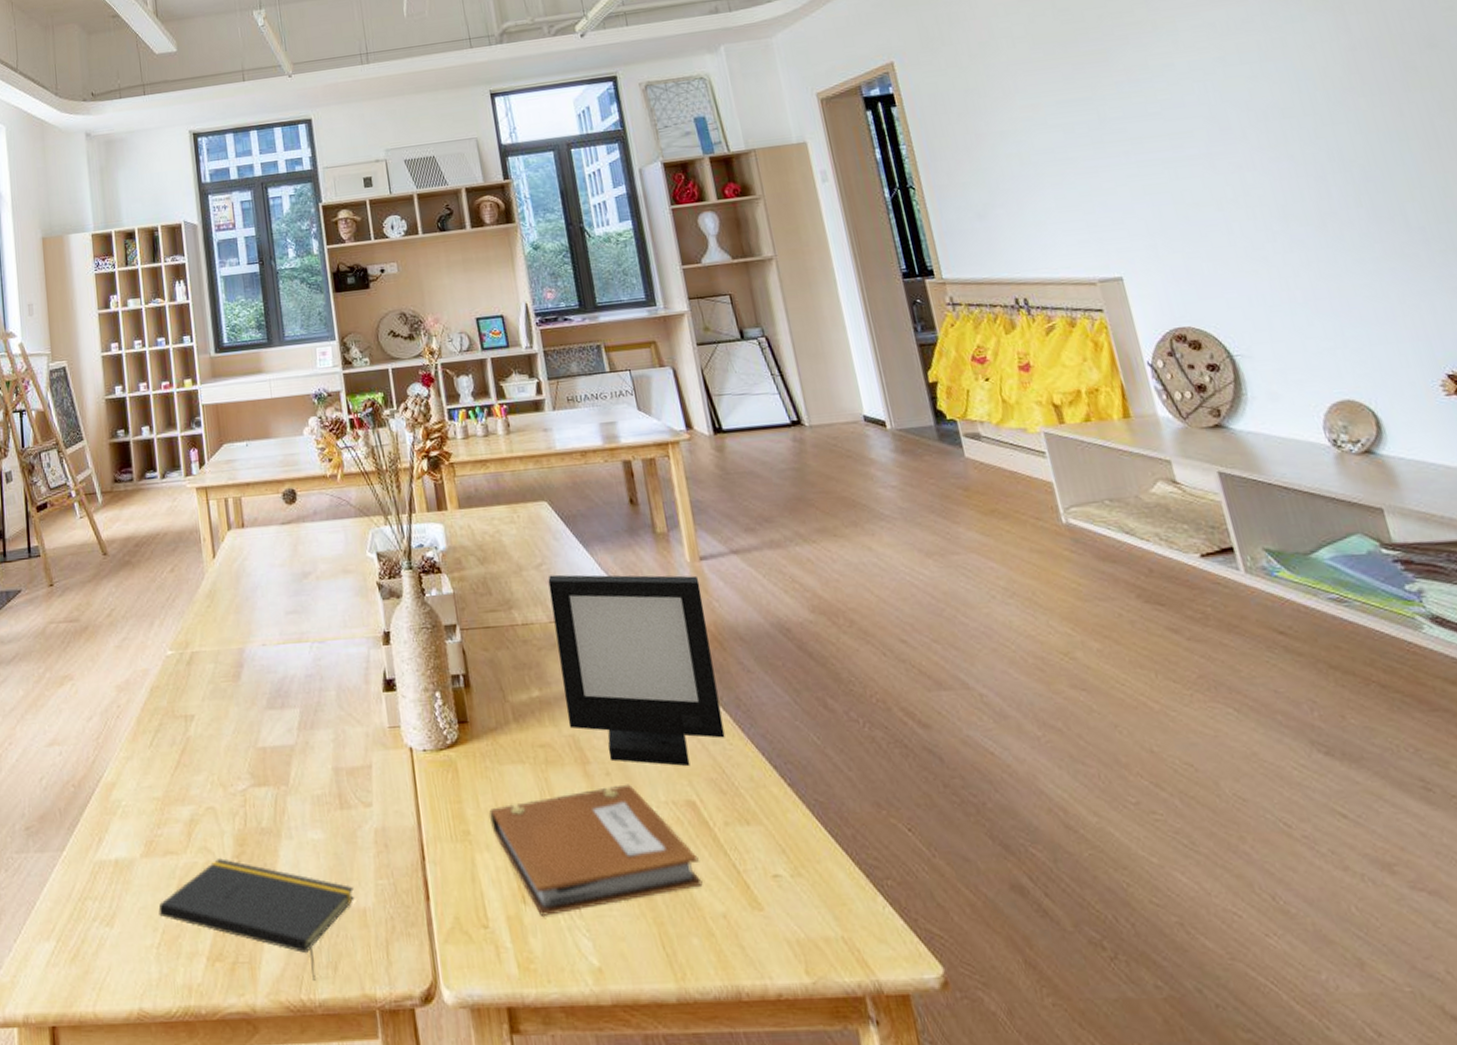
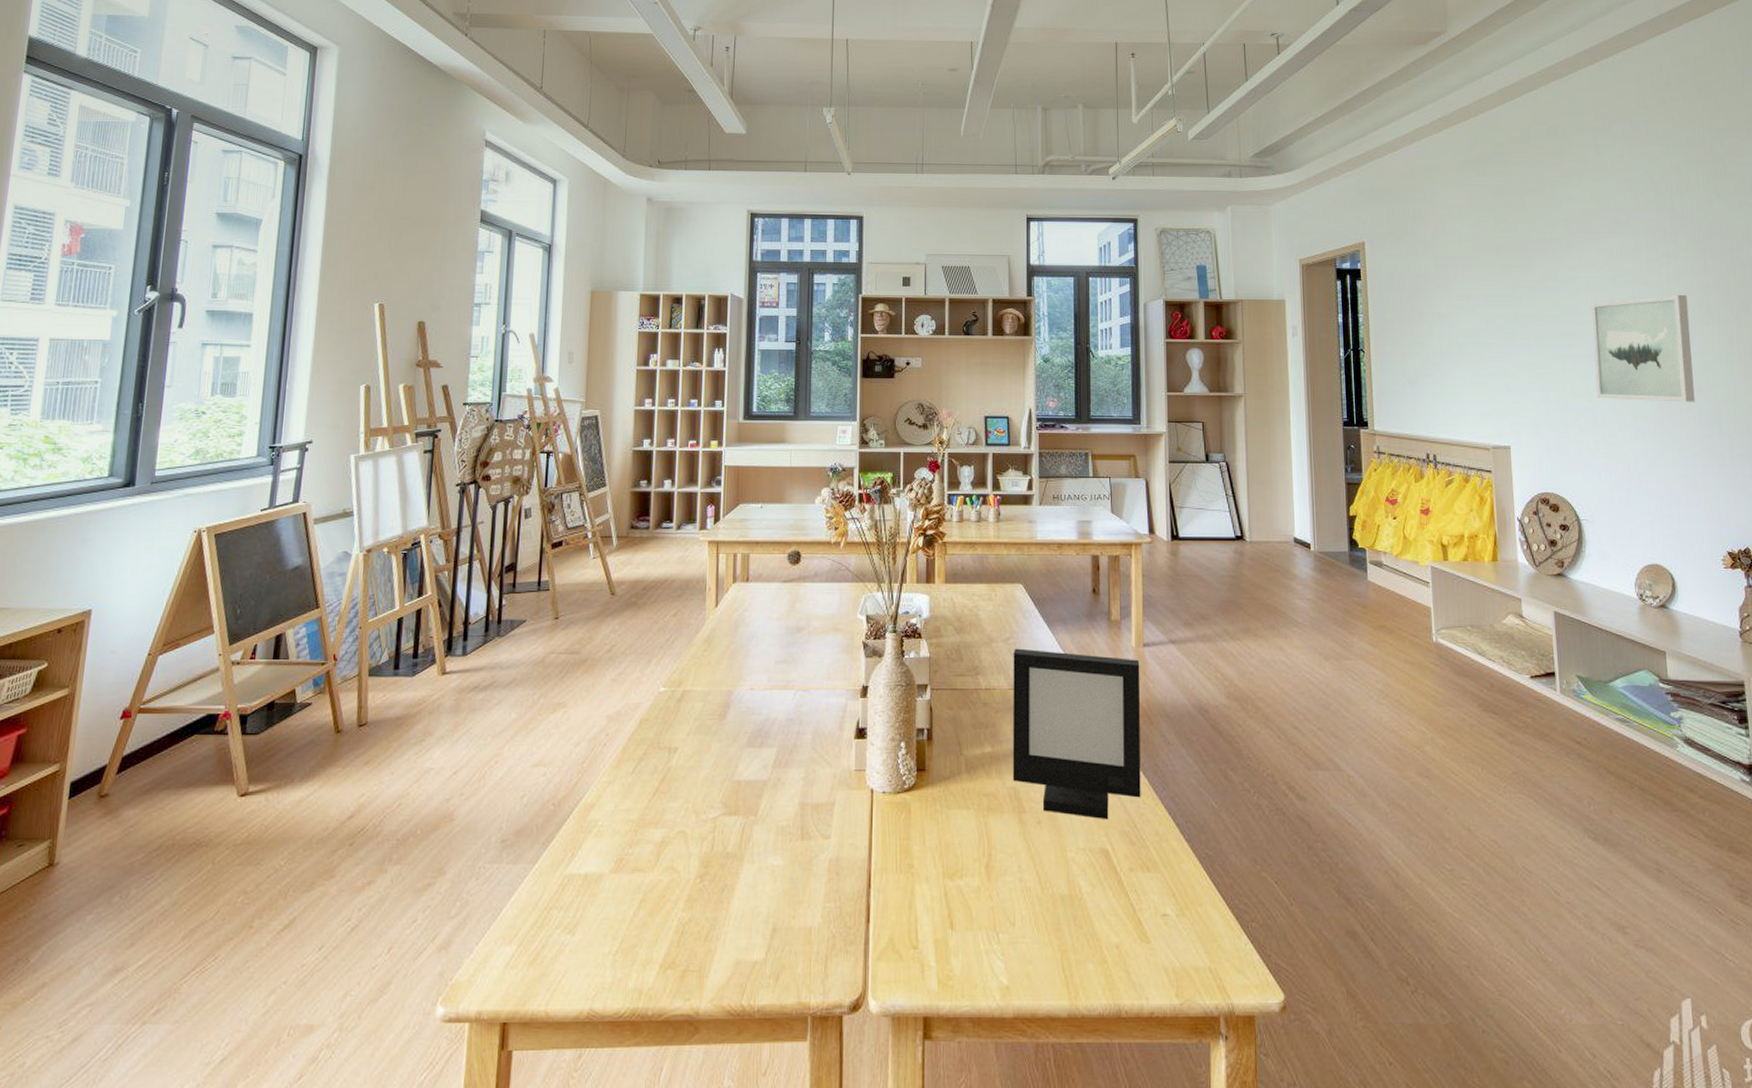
notepad: present [158,858,355,981] -> none [620,878,803,989]
notebook: present [488,784,703,916] -> none [932,832,1104,940]
wall art: none [1198,63,1365,205] -> present [1591,294,1695,402]

